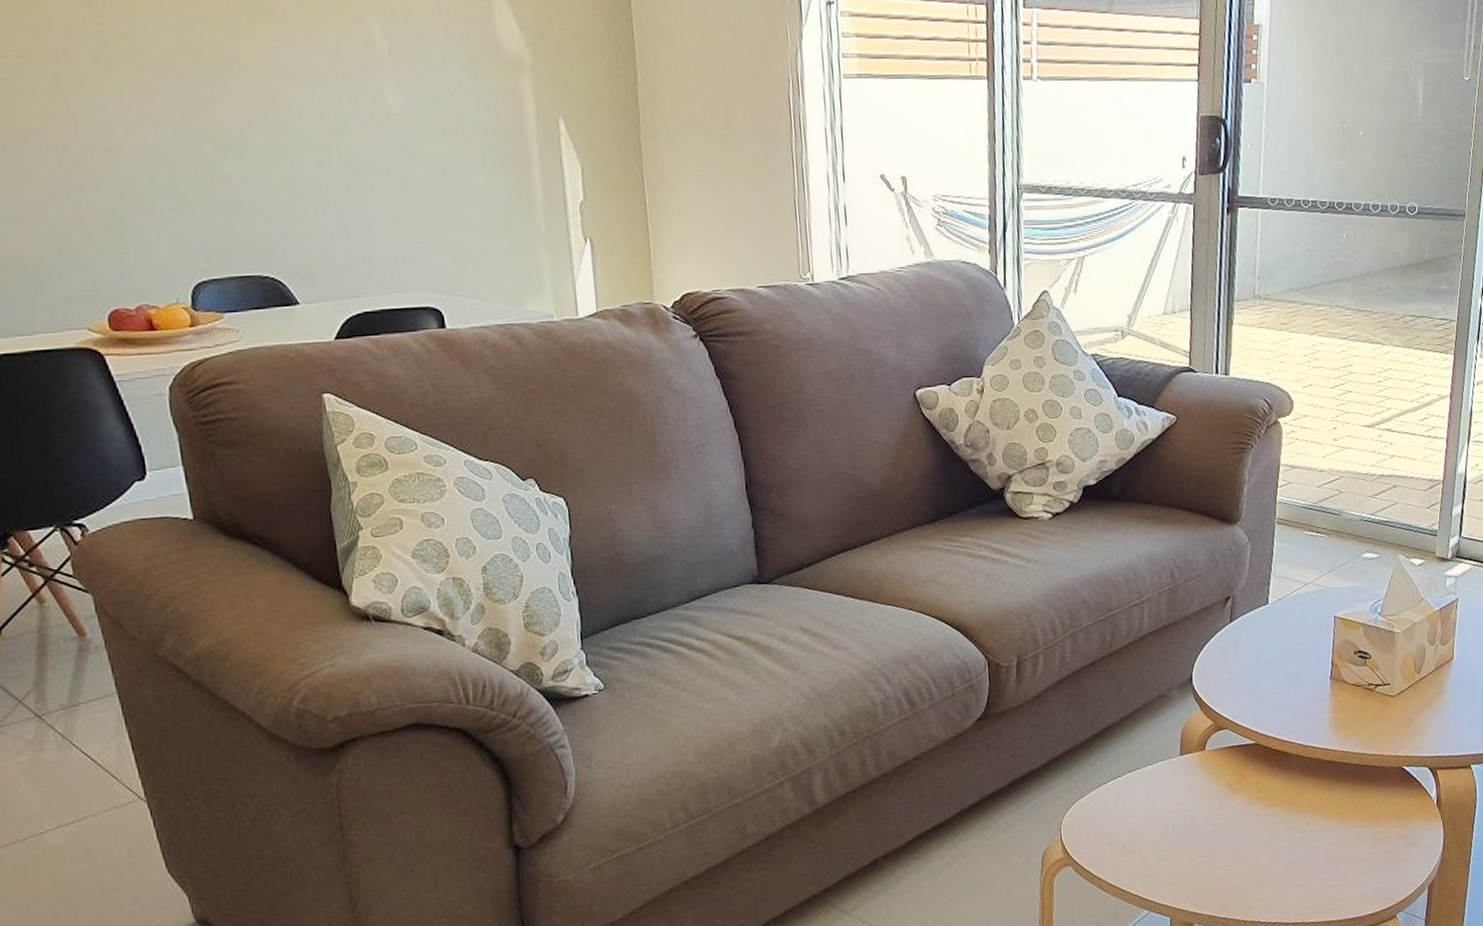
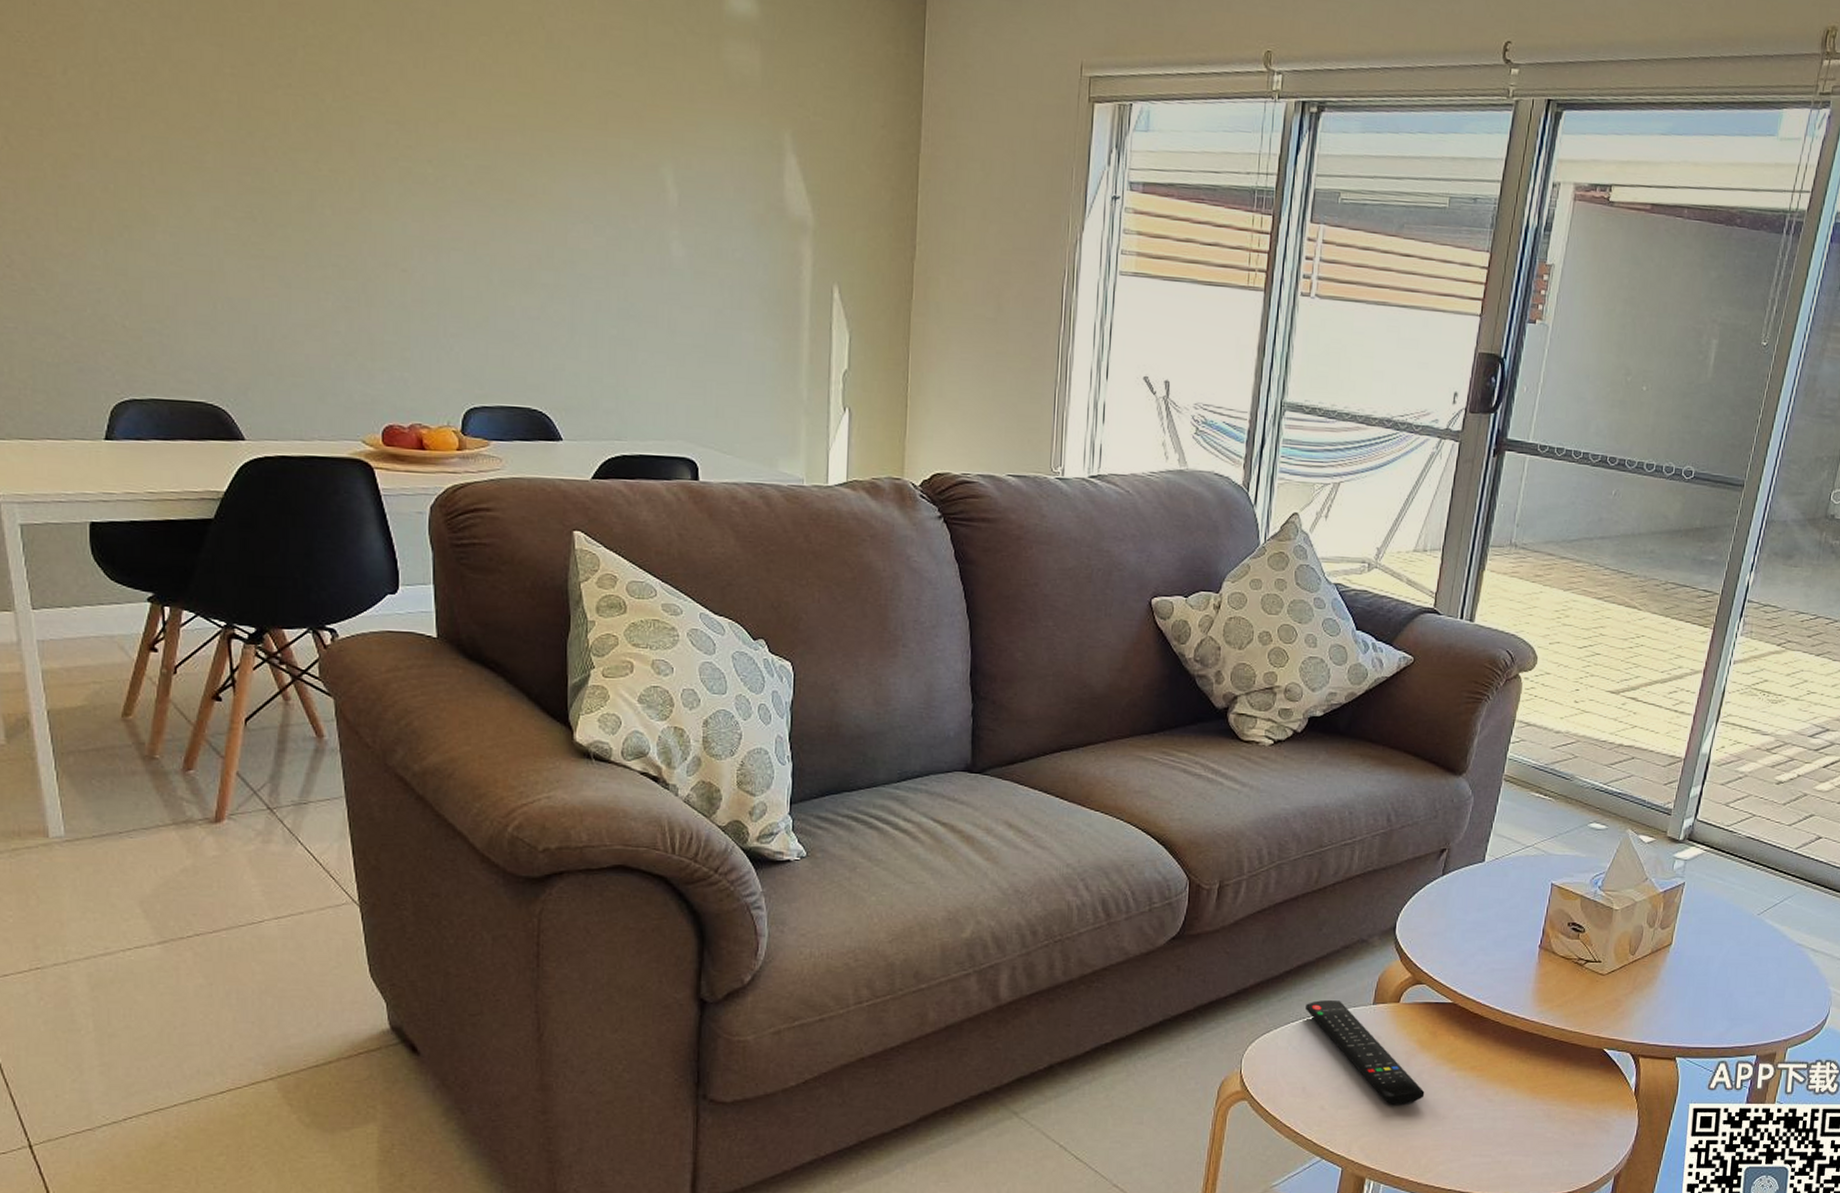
remote control: none [1116,756,1240,849] -> present [1306,1000,1425,1105]

